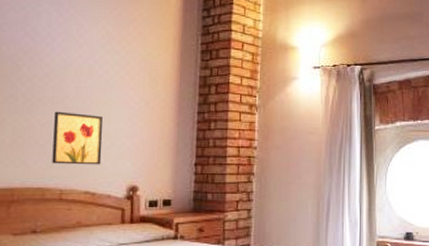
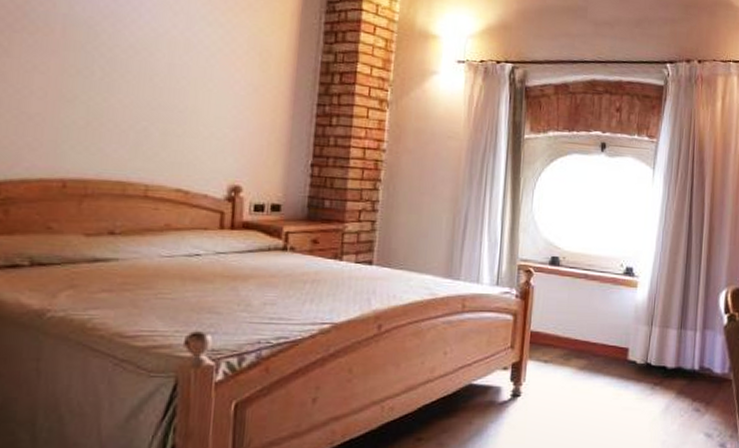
wall art: present [52,111,104,165] -> none [136,91,202,159]

